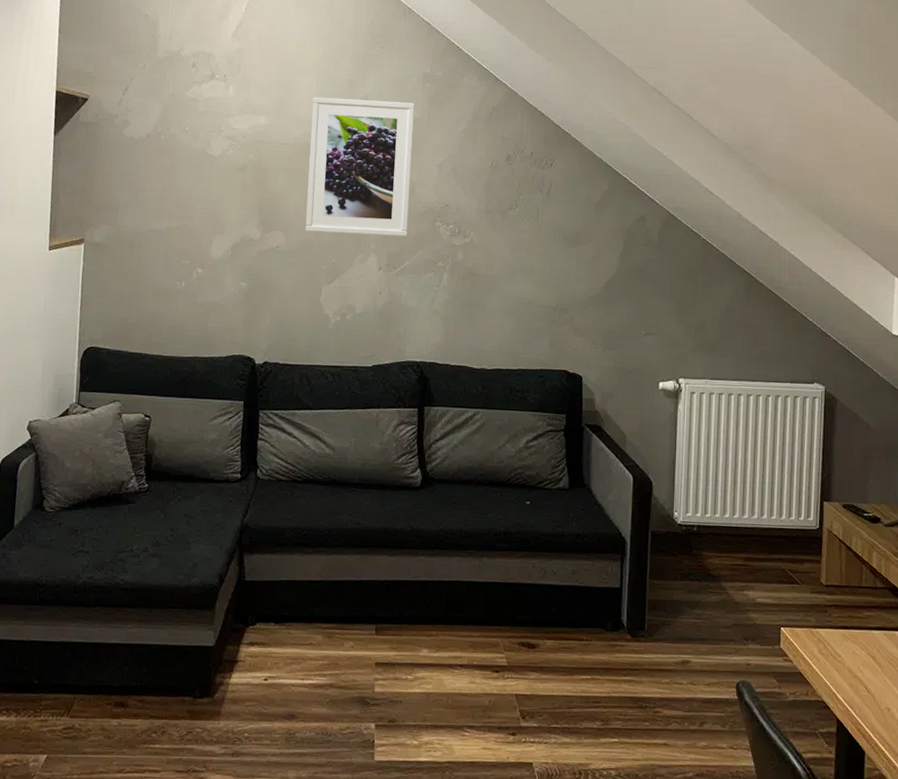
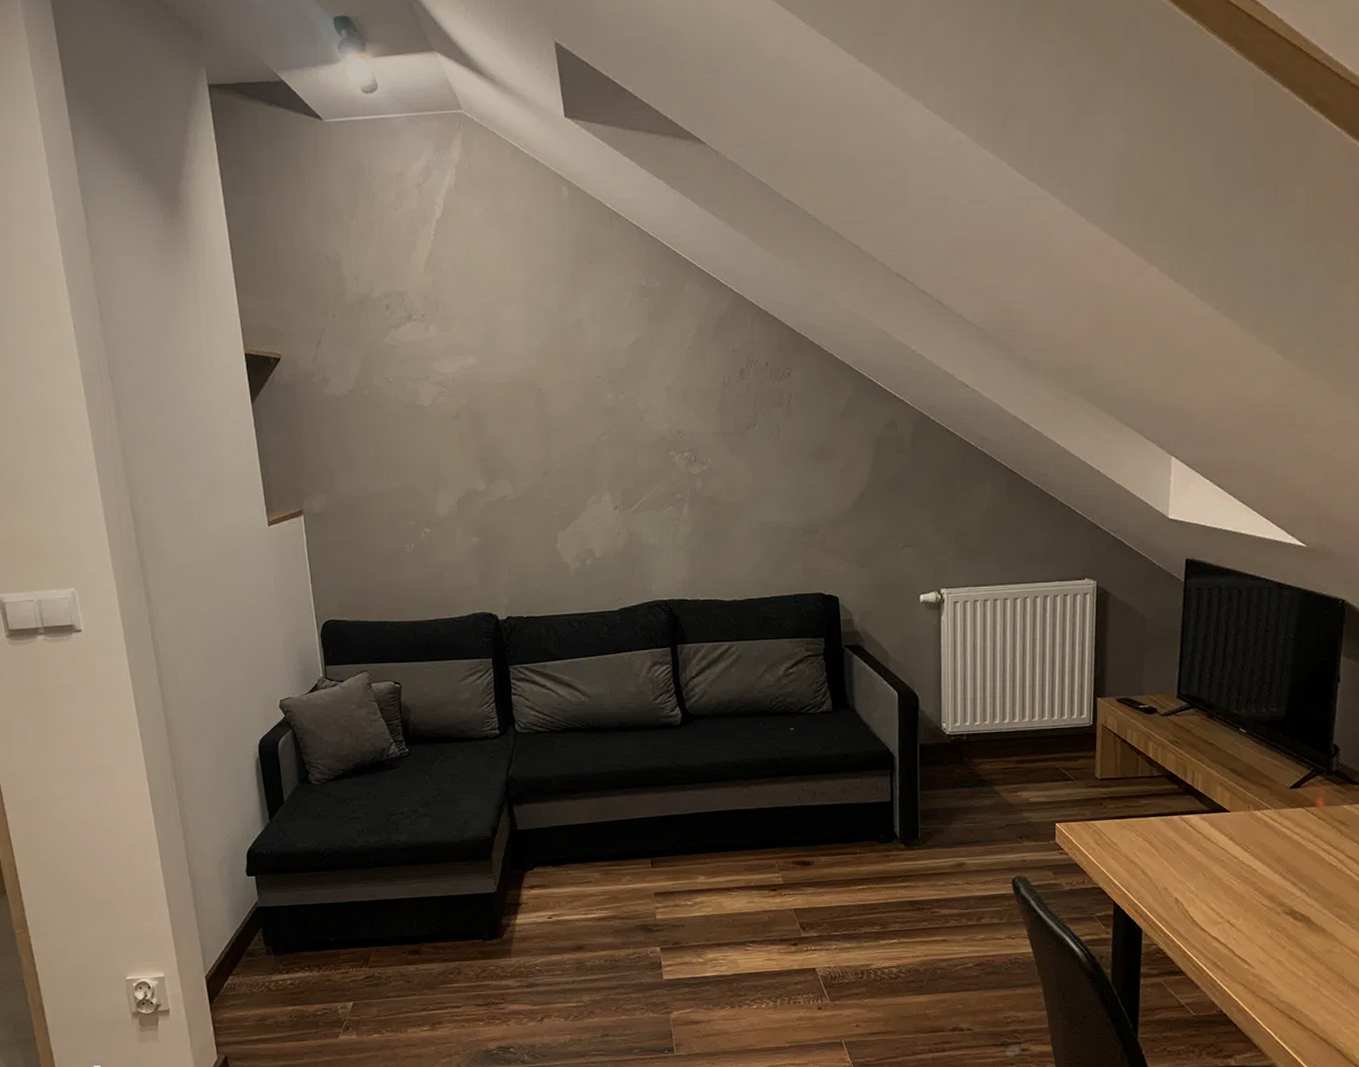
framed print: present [305,96,415,236] -> none [521,322,641,478]

